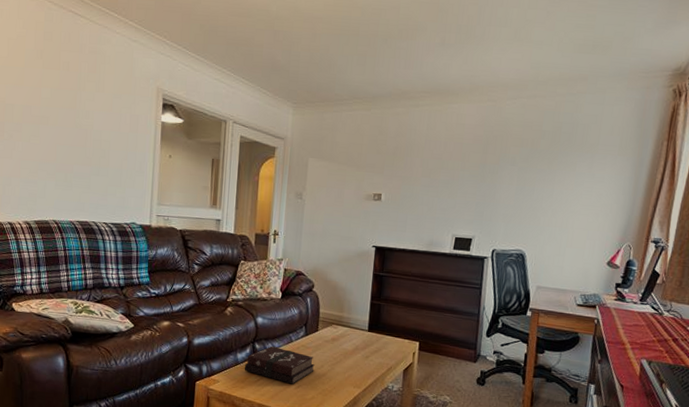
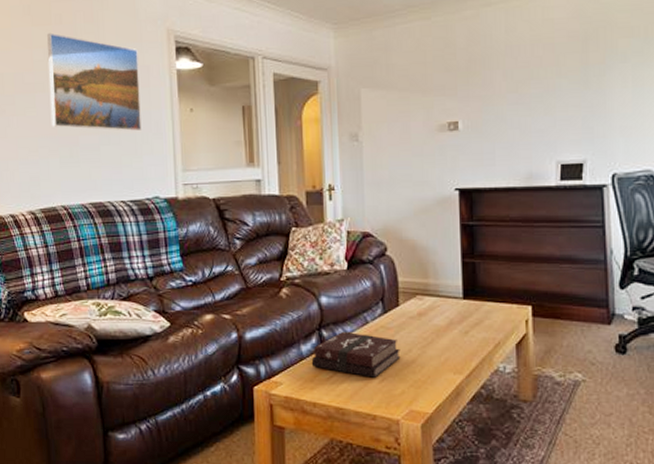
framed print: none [51,76,131,167] -> present [47,32,142,131]

